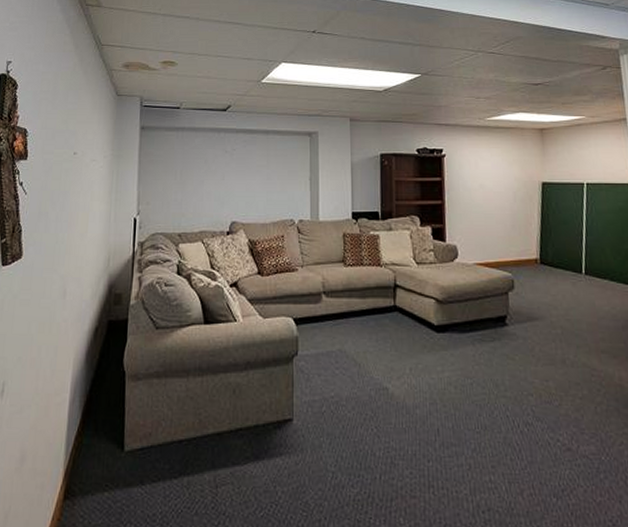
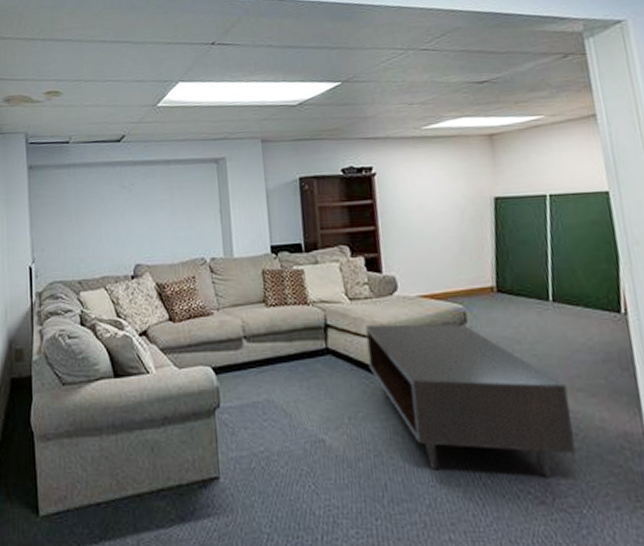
coffee table: none [428,287,598,429] -> present [365,324,576,479]

